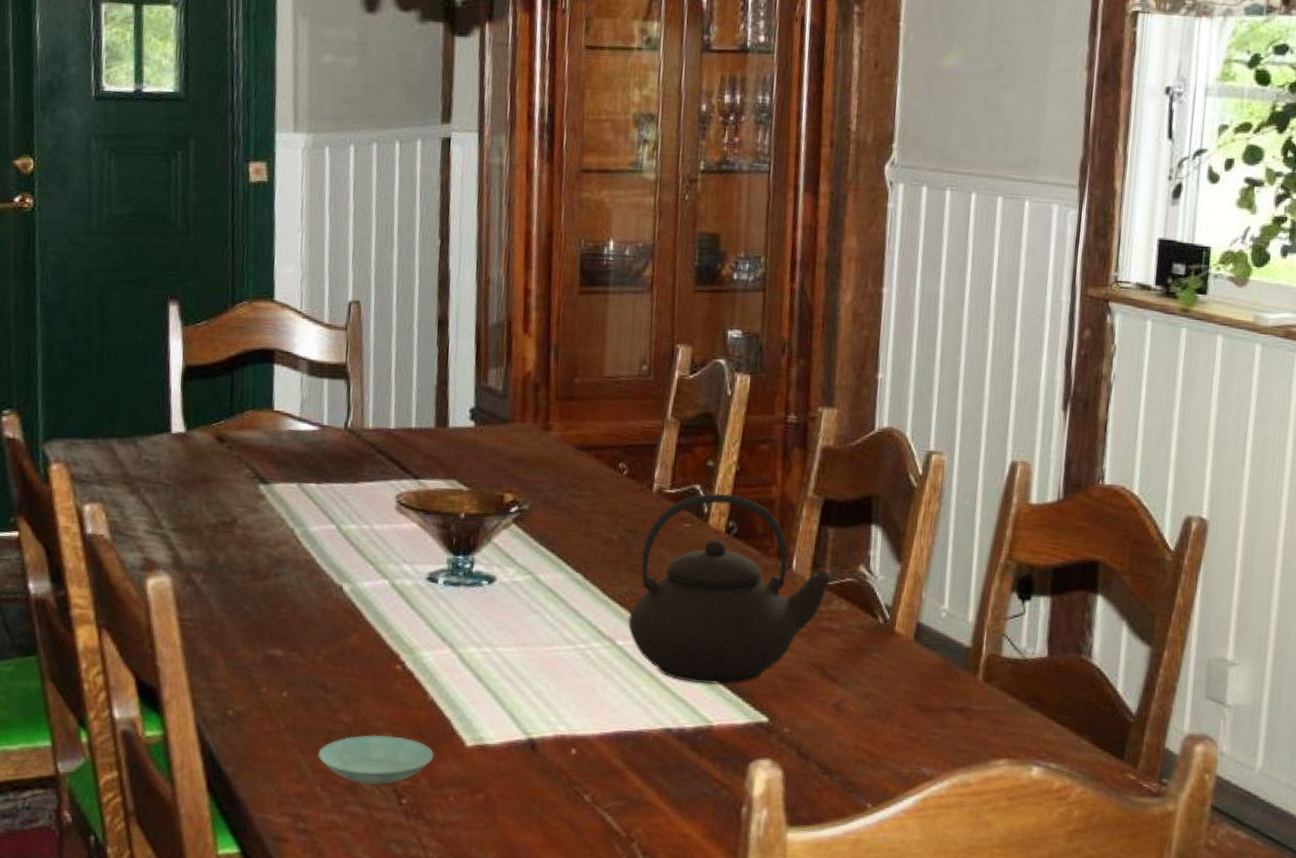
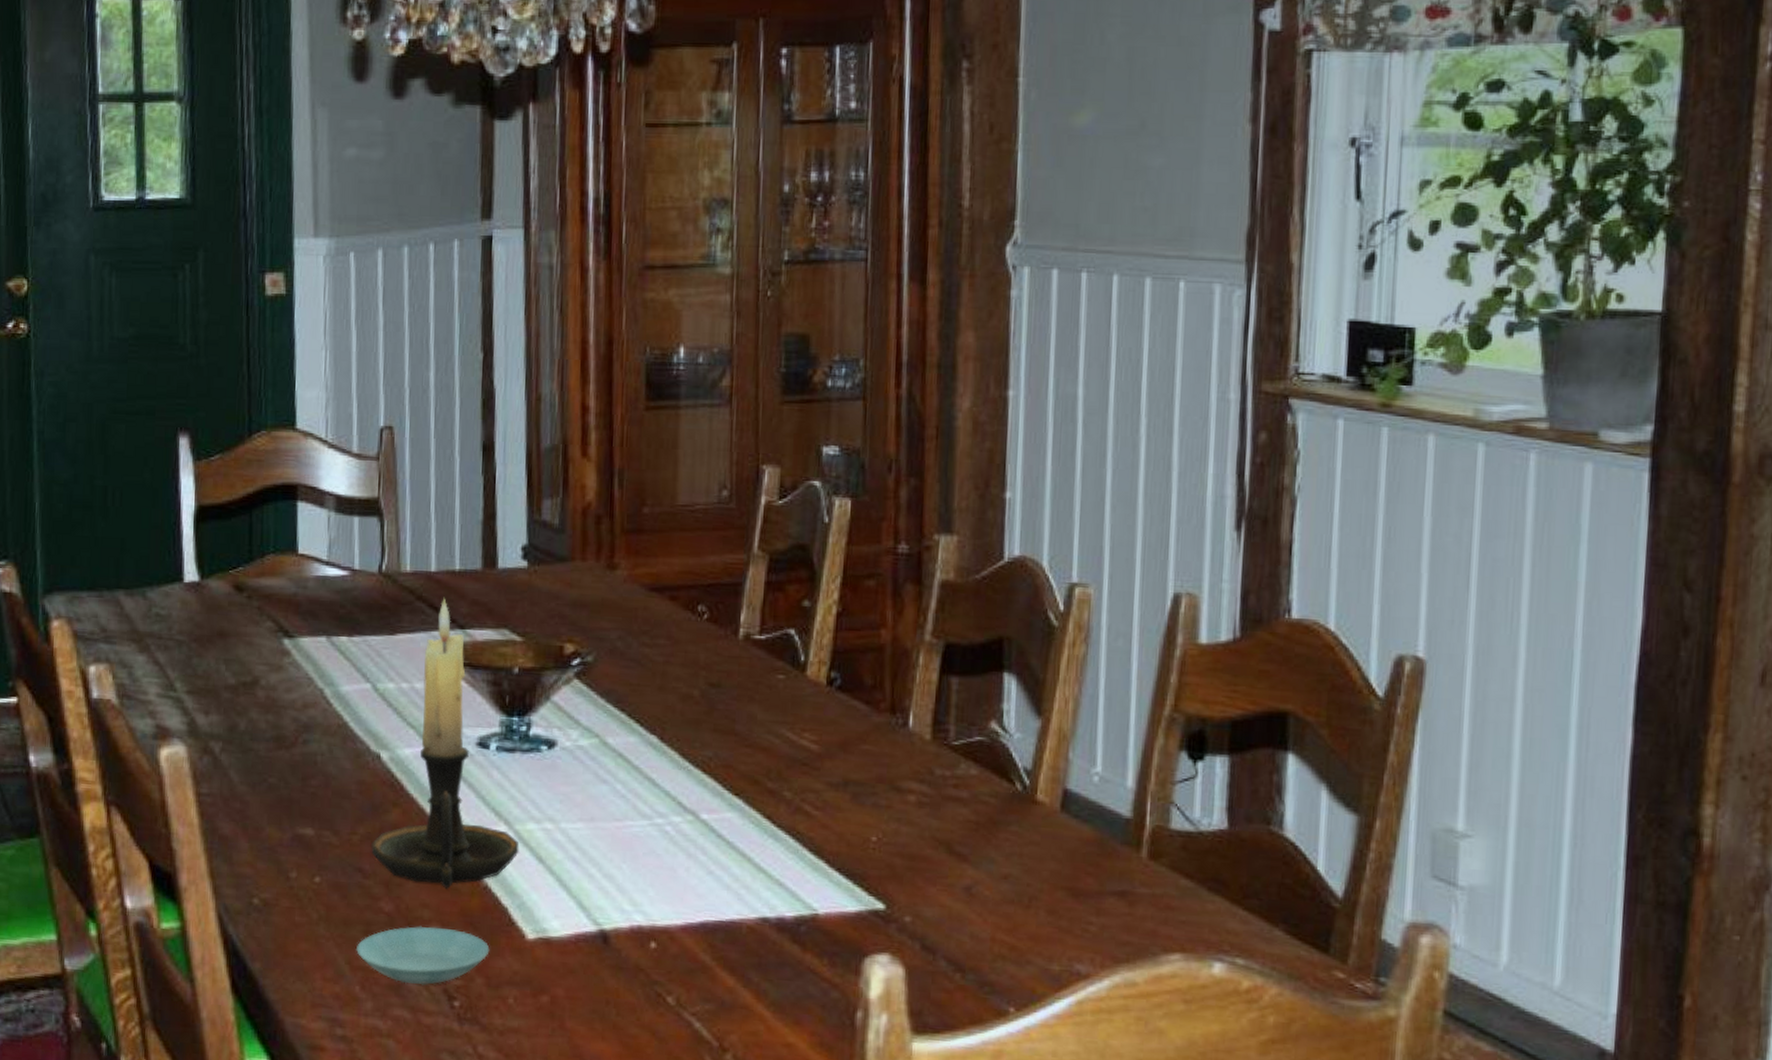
candle holder: none [333,451,462,704] -> present [371,597,519,890]
teapot: present [628,493,832,684] -> none [713,638,957,865]

